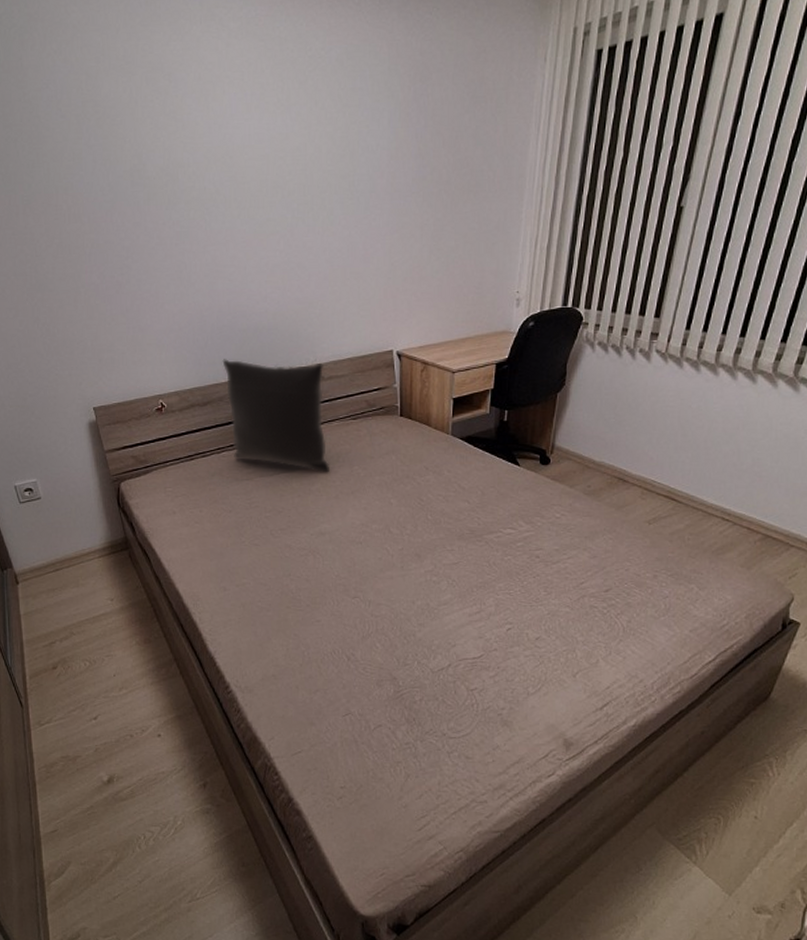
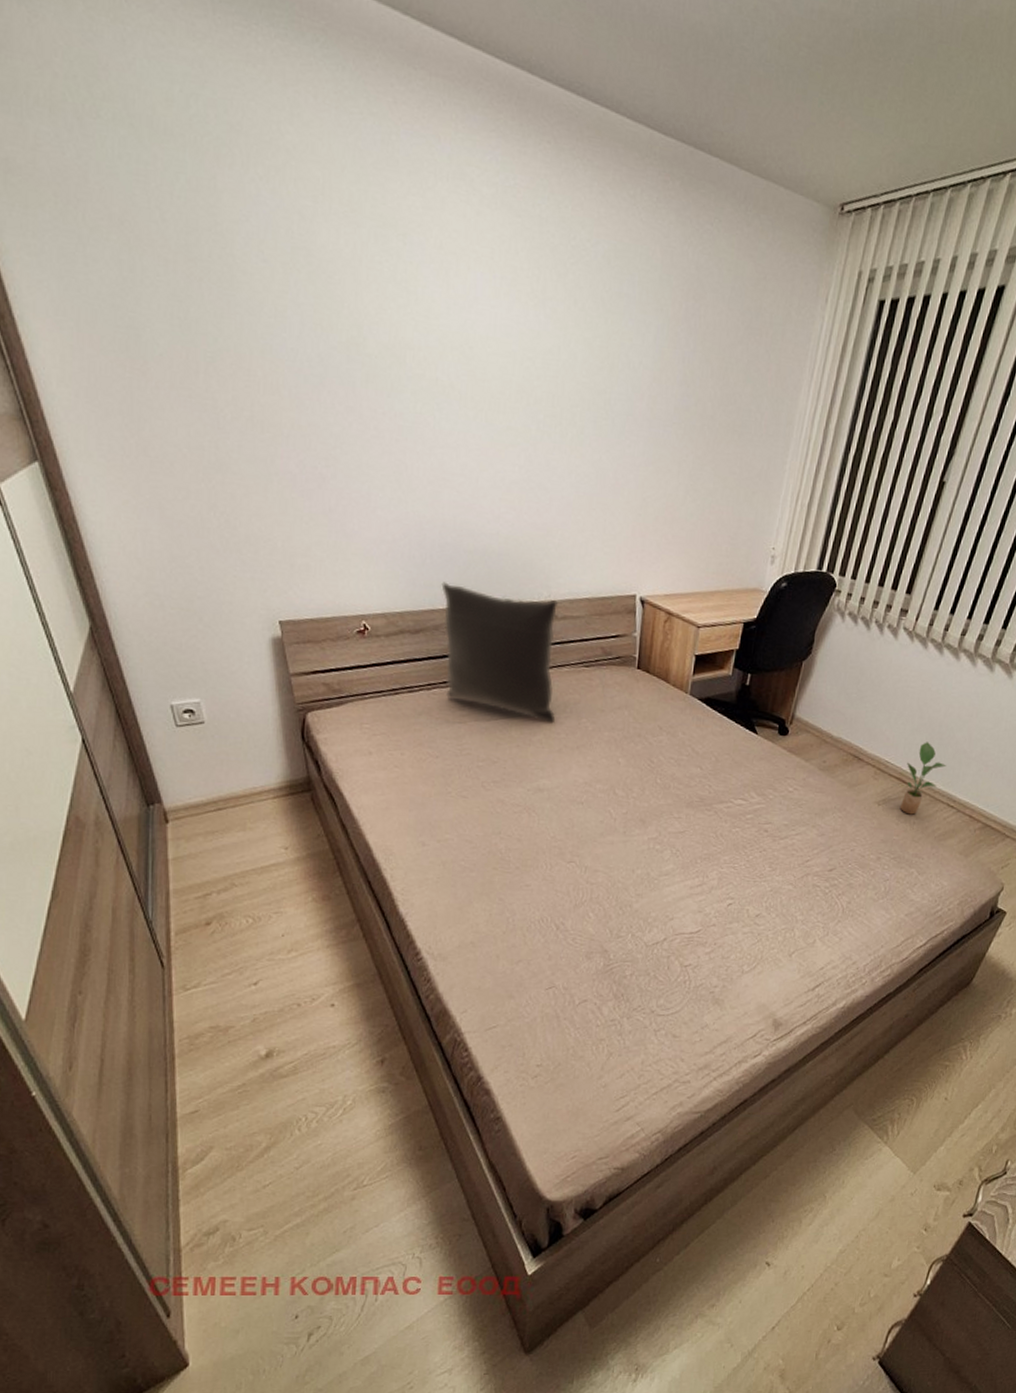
potted plant: none [671,458,717,531] -> present [899,742,947,815]

